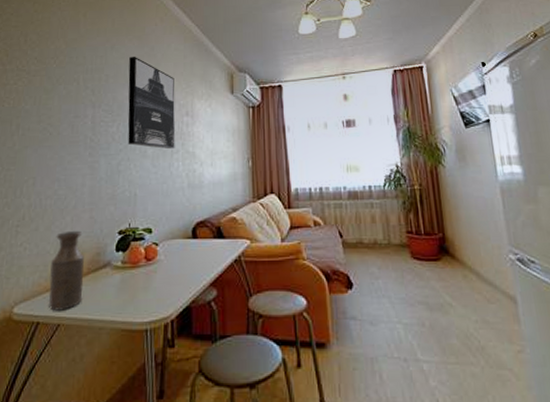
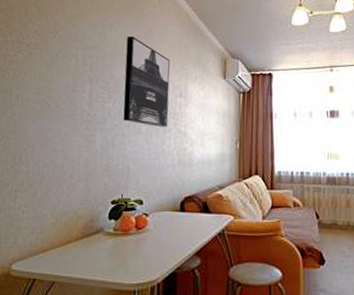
bottle: present [49,230,85,311] -> none [45,198,79,270]

